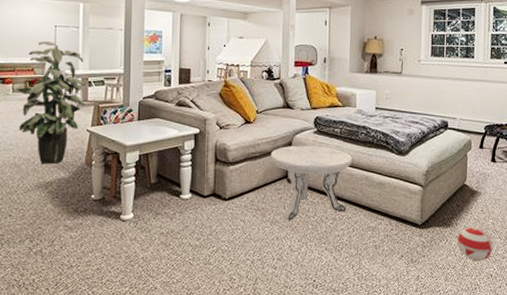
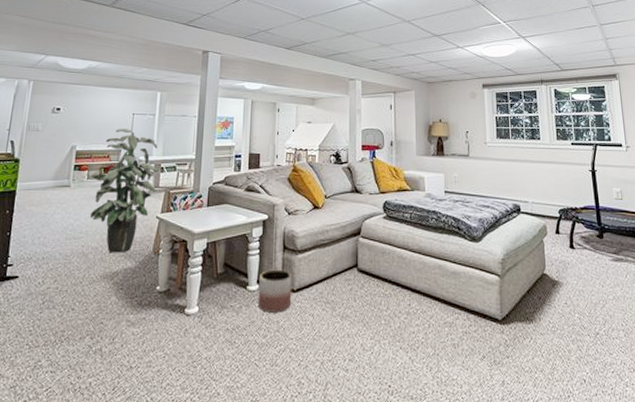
planter: none [191,180,224,219] -> present [257,269,292,313]
side table: present [270,145,353,220] -> none [339,231,424,315]
ball: present [458,226,493,262] -> none [543,322,583,364]

